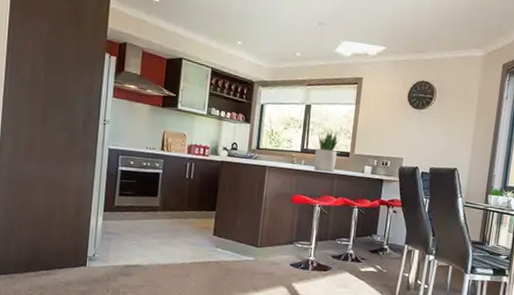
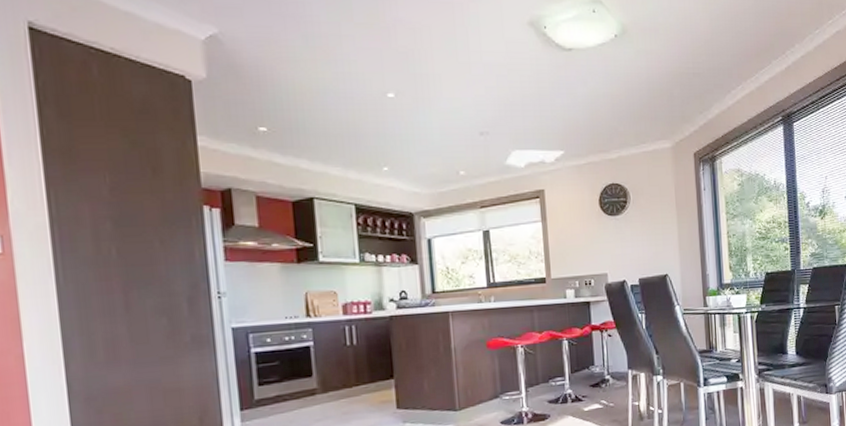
planter: present [313,130,339,172] -> none [504,255,533,306]

